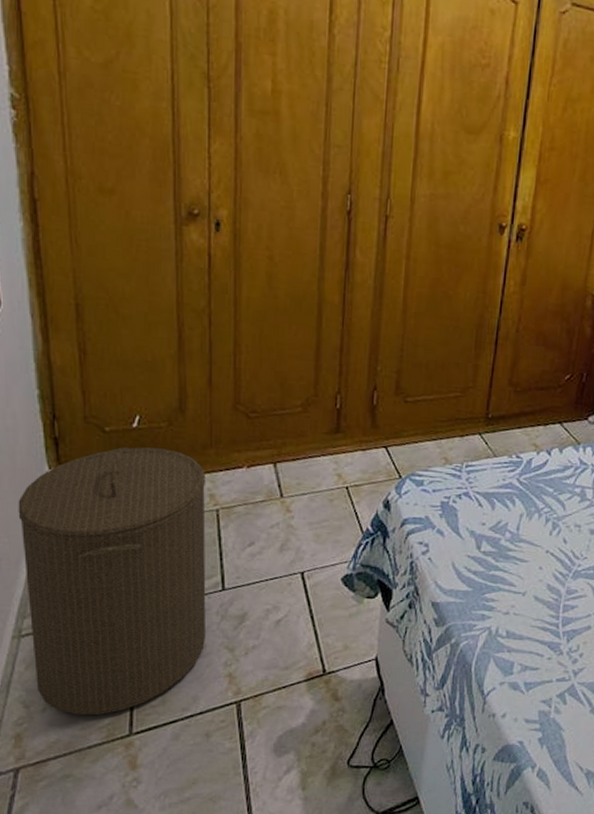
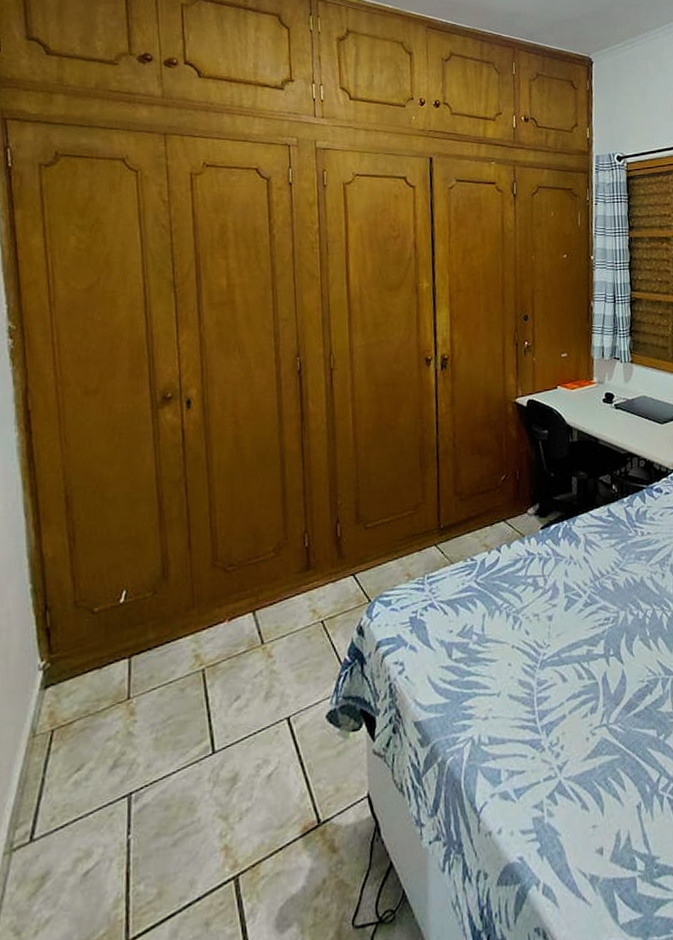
laundry hamper: present [18,447,207,716] -> none [11,617,199,932]

